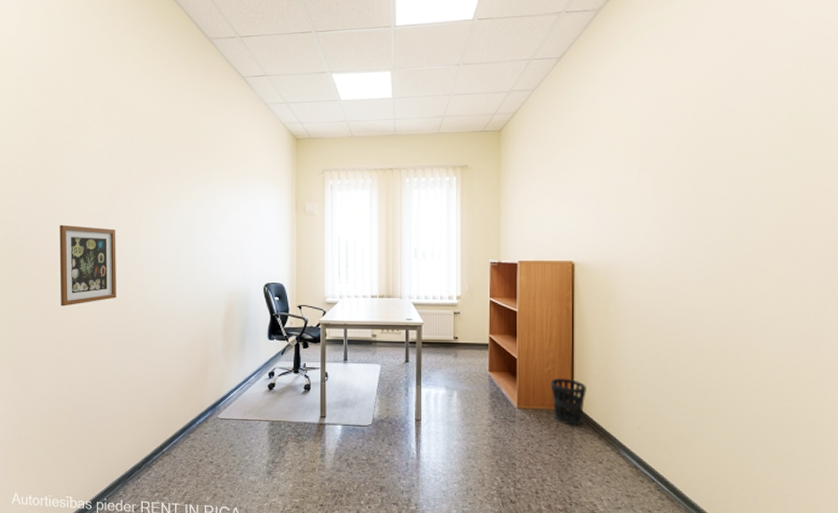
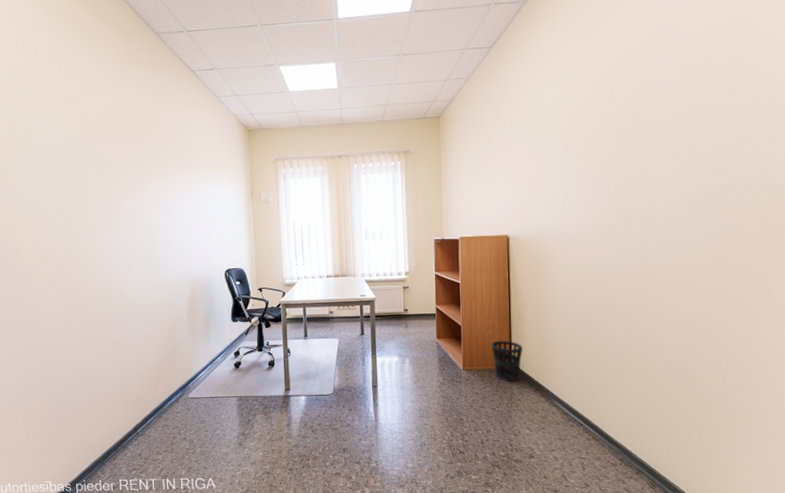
picture frame: present [59,224,116,307] -> none [18,221,81,302]

